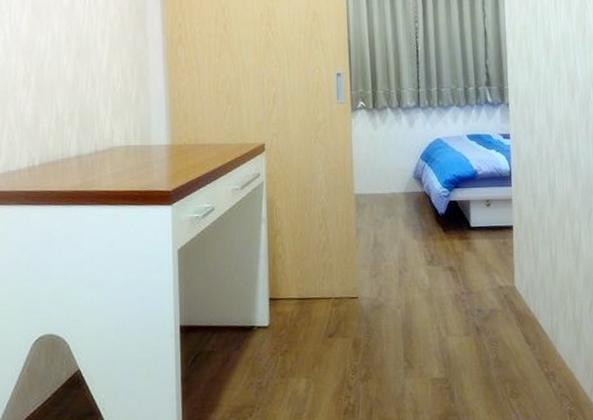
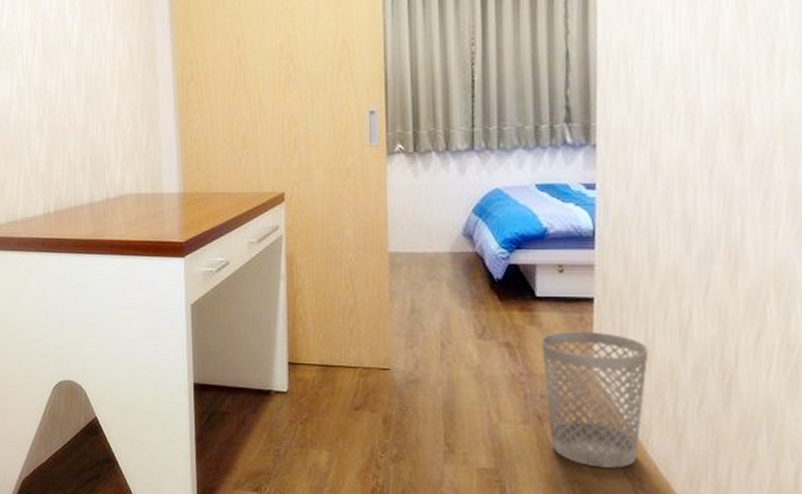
wastebasket: none [476,253,554,367] -> present [541,331,649,468]

